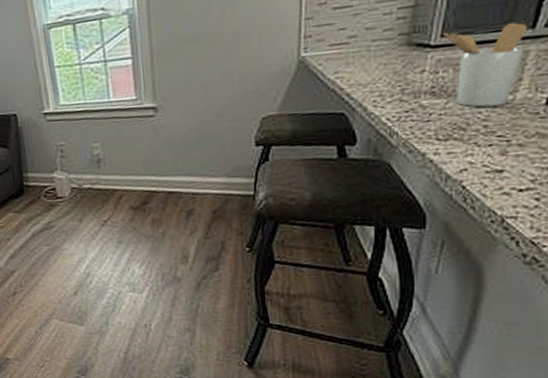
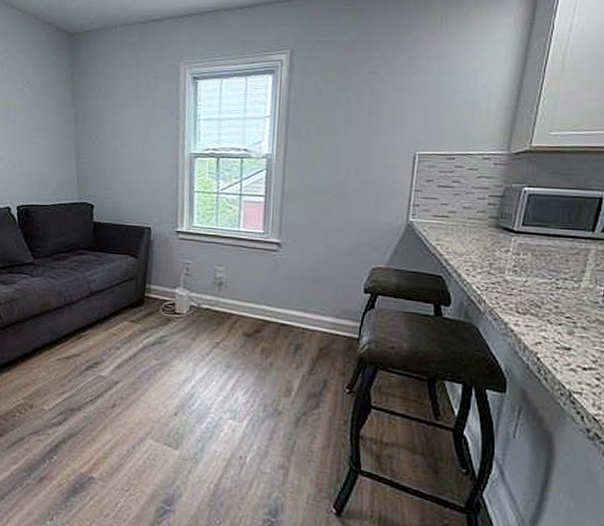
utensil holder: present [443,21,528,107] -> none [524,222,589,291]

